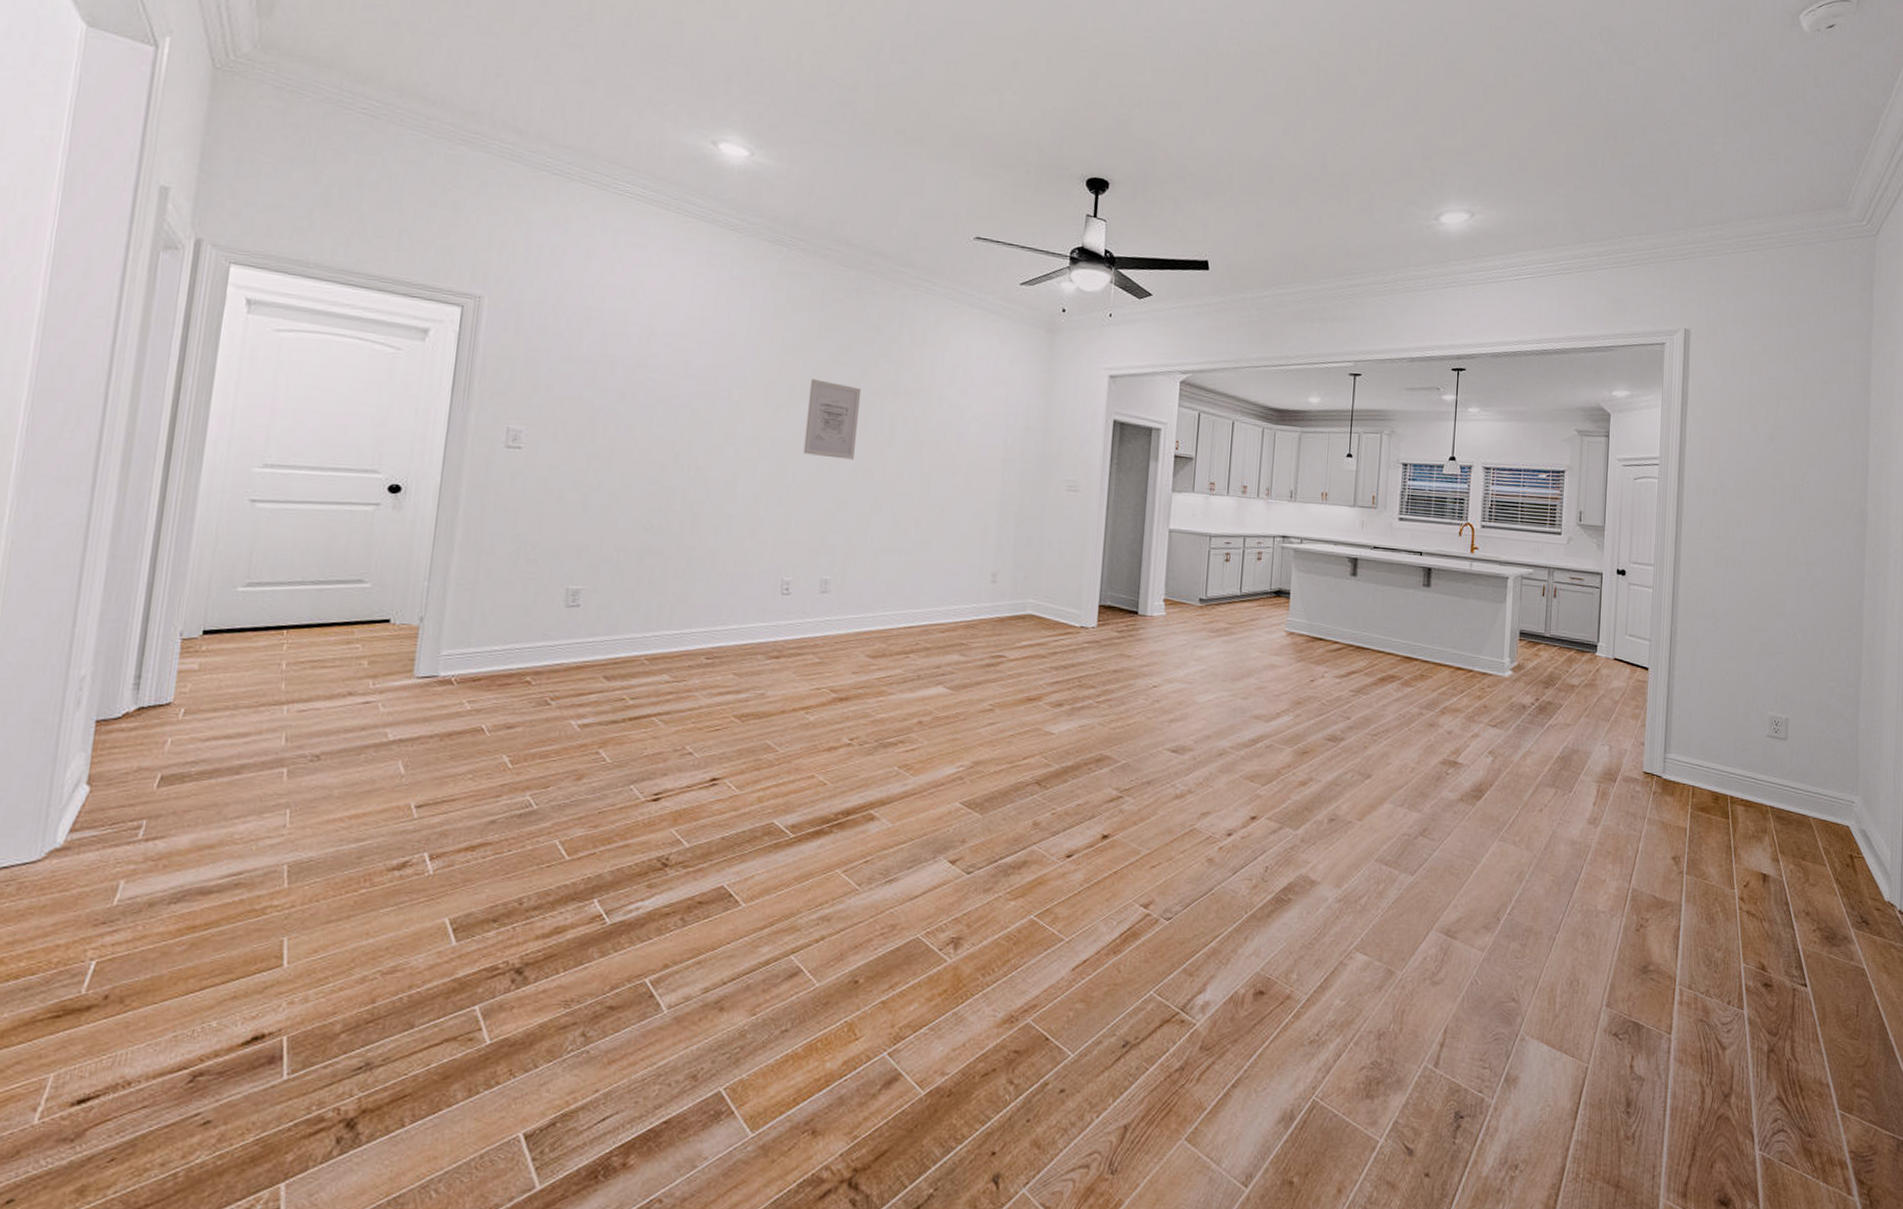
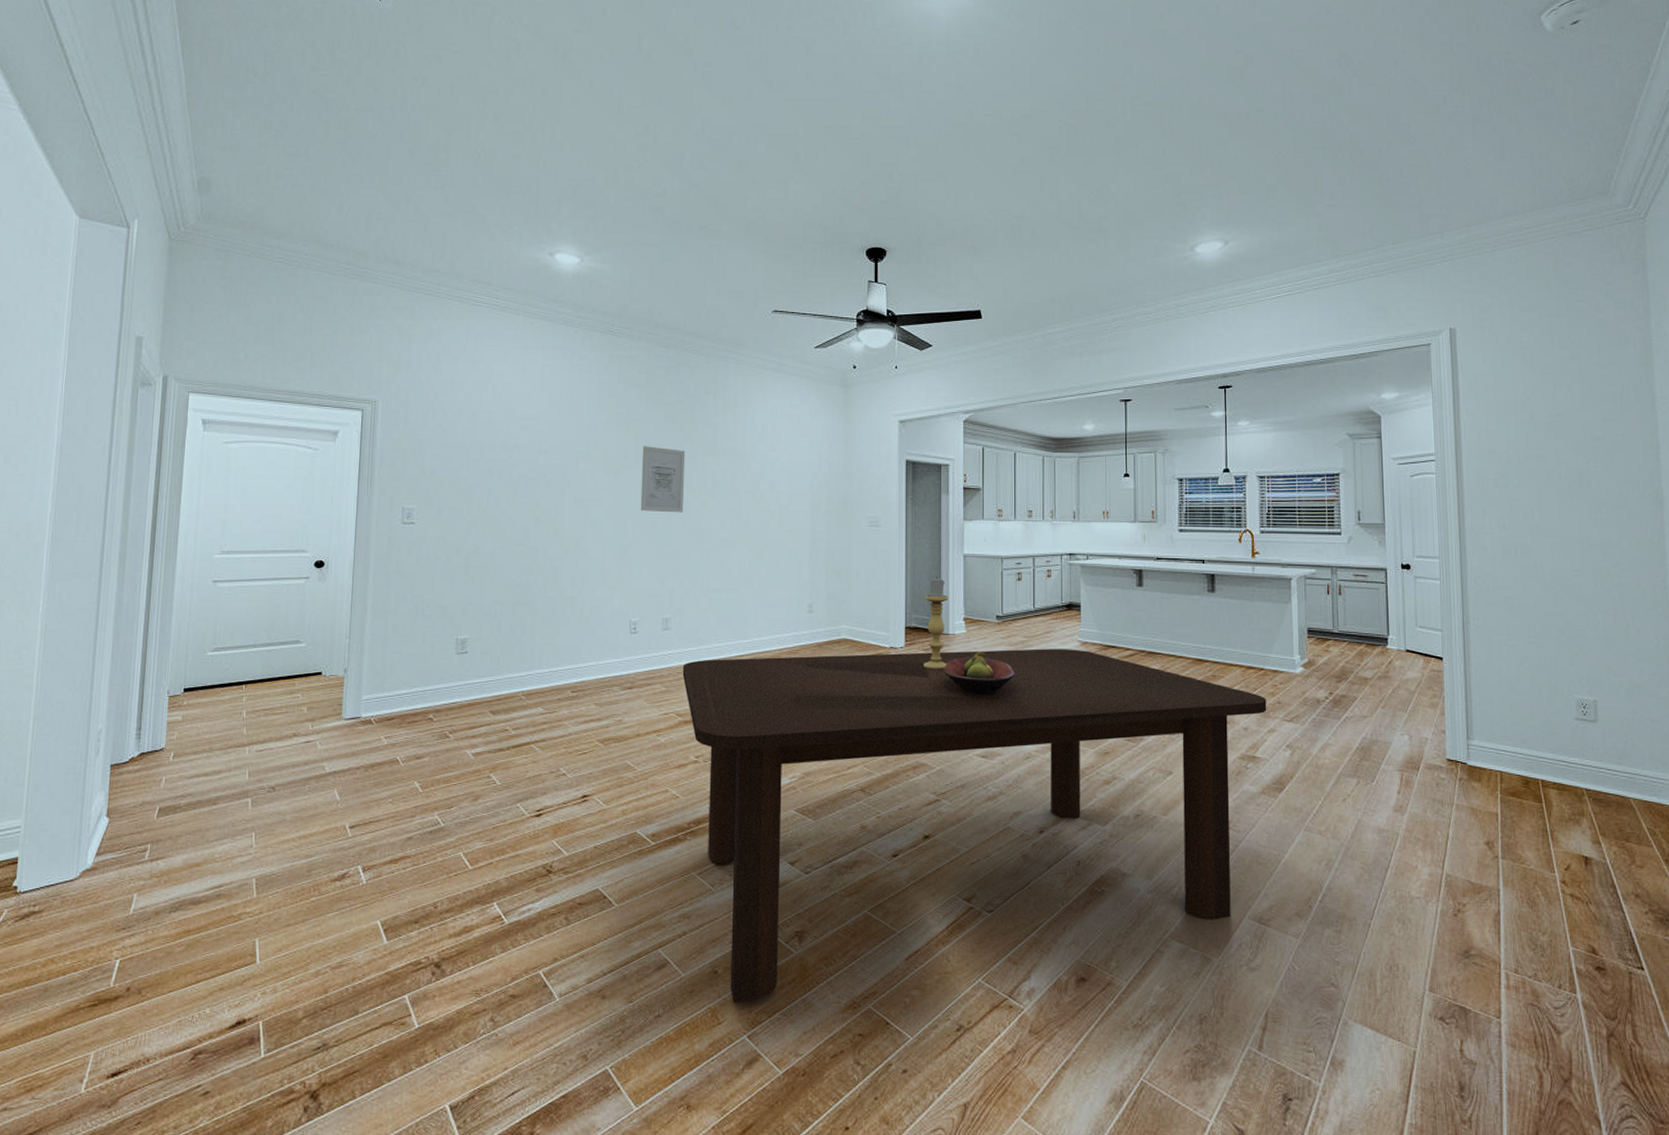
dining table: none [840,629,1473,1017] -> present [682,648,1267,1004]
candle holder: none [1116,552,1149,655] -> present [923,577,948,670]
fruit bowl: none [1137,635,1215,685] -> present [943,650,1015,696]

